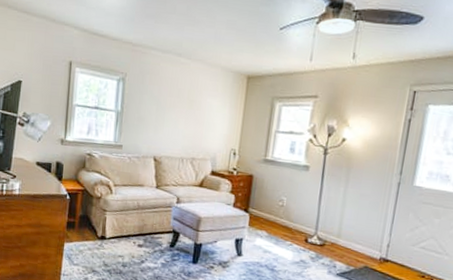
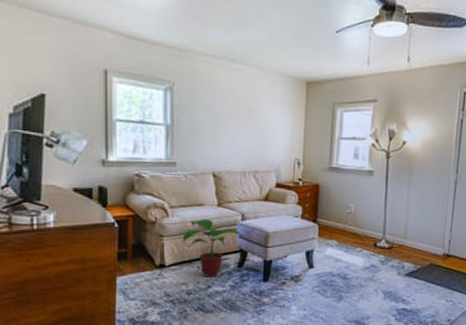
potted plant: none [122,198,177,254] -> present [182,218,244,277]

